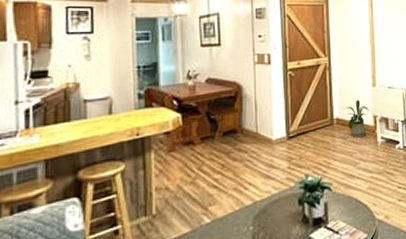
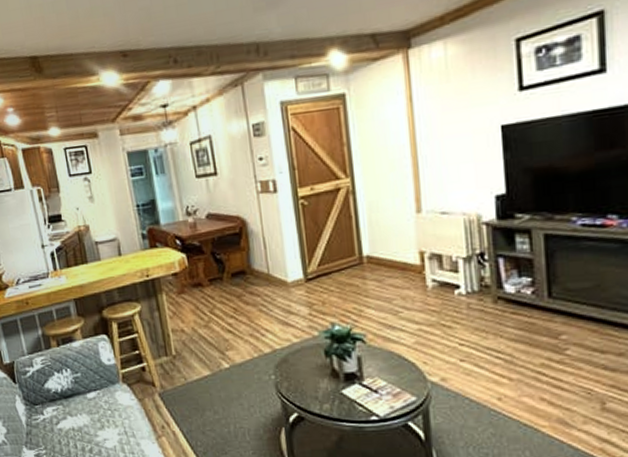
house plant: present [344,99,369,138] -> none [377,231,413,281]

